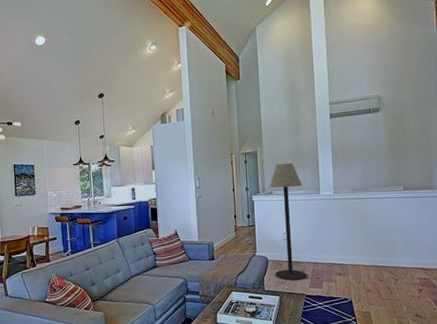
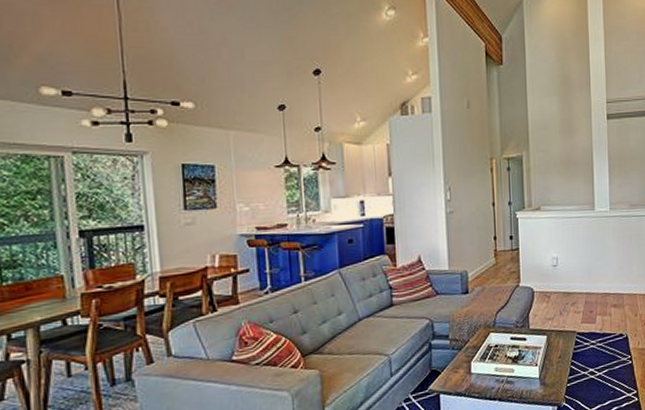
floor lamp: present [269,163,307,281] -> none [536,171,579,316]

